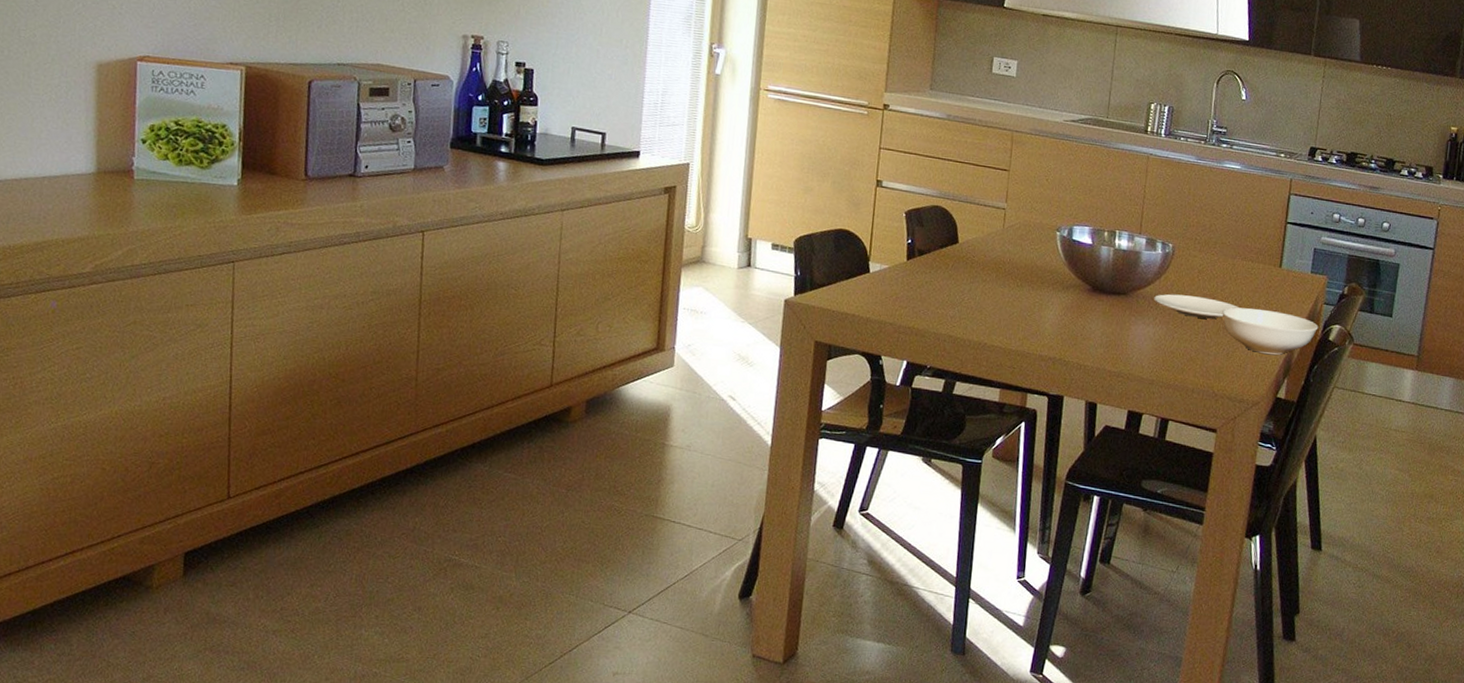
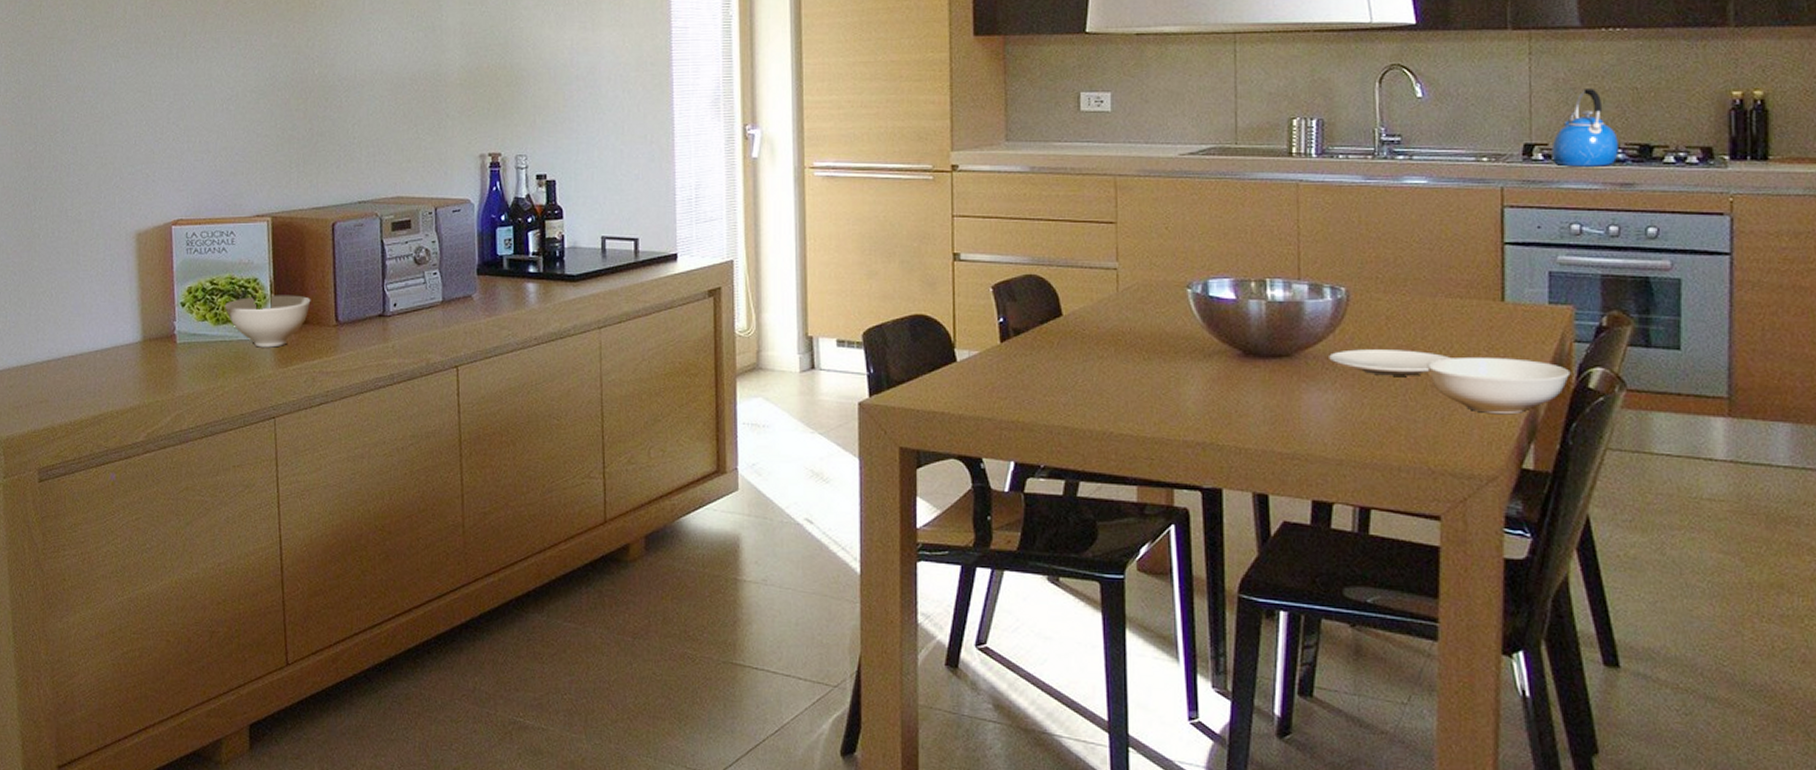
bowl: none [188,142,281,195] -> present [224,295,311,348]
kettle: none [1328,110,1373,172] -> present [1551,89,1618,167]

